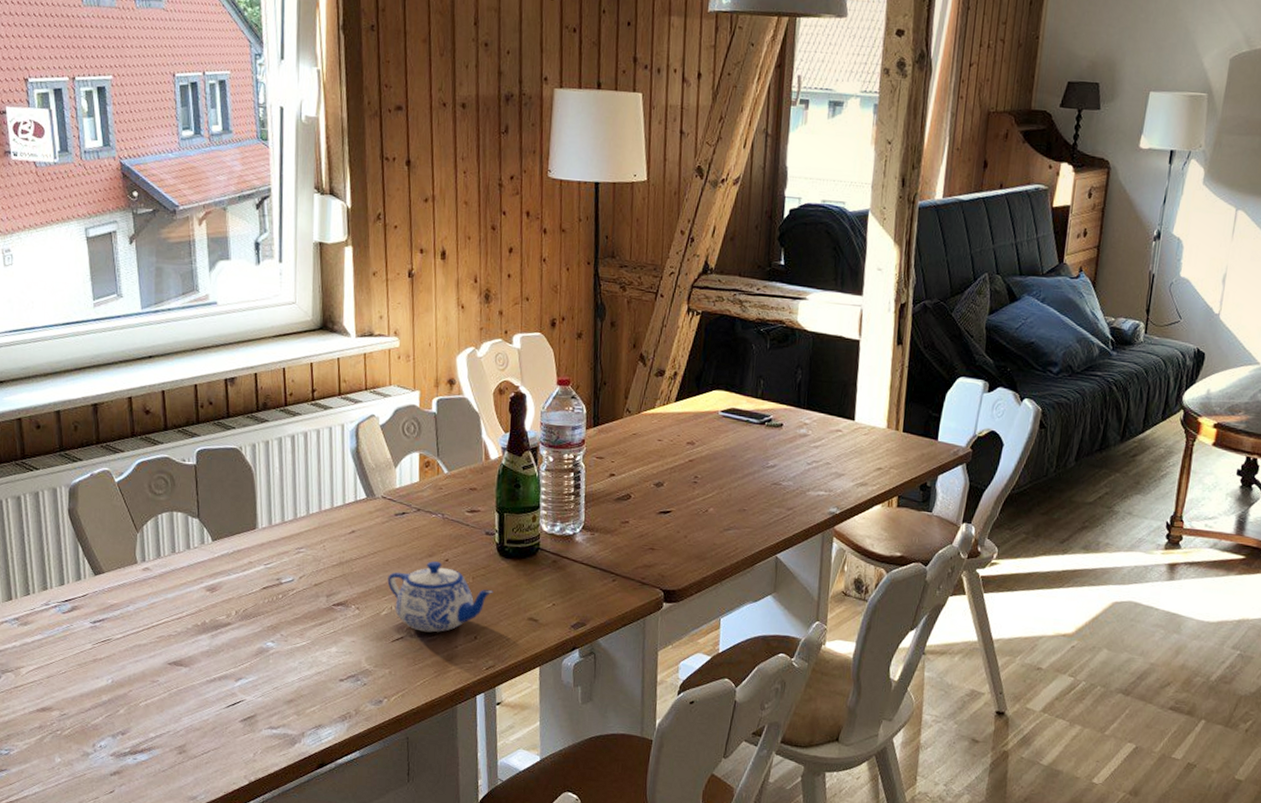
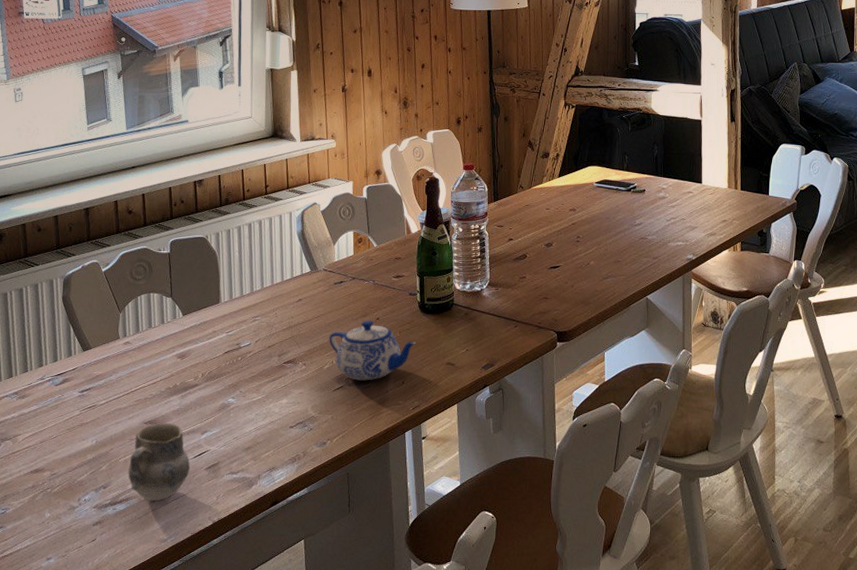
cup: none [150,664,222,753] -> present [128,423,190,501]

